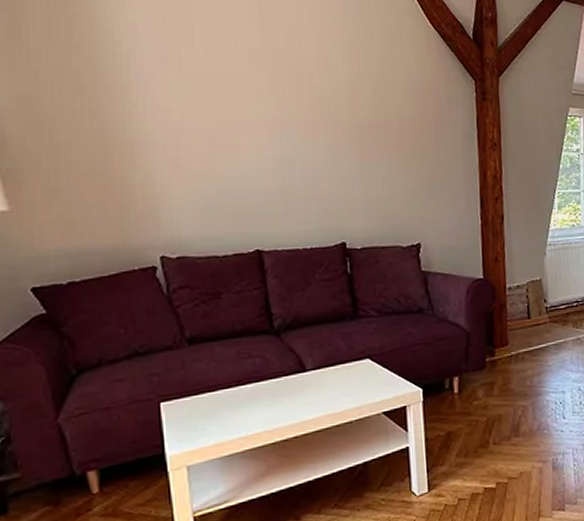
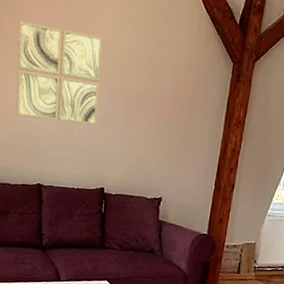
wall art: none [202,53,324,169] -> present [16,20,103,125]

